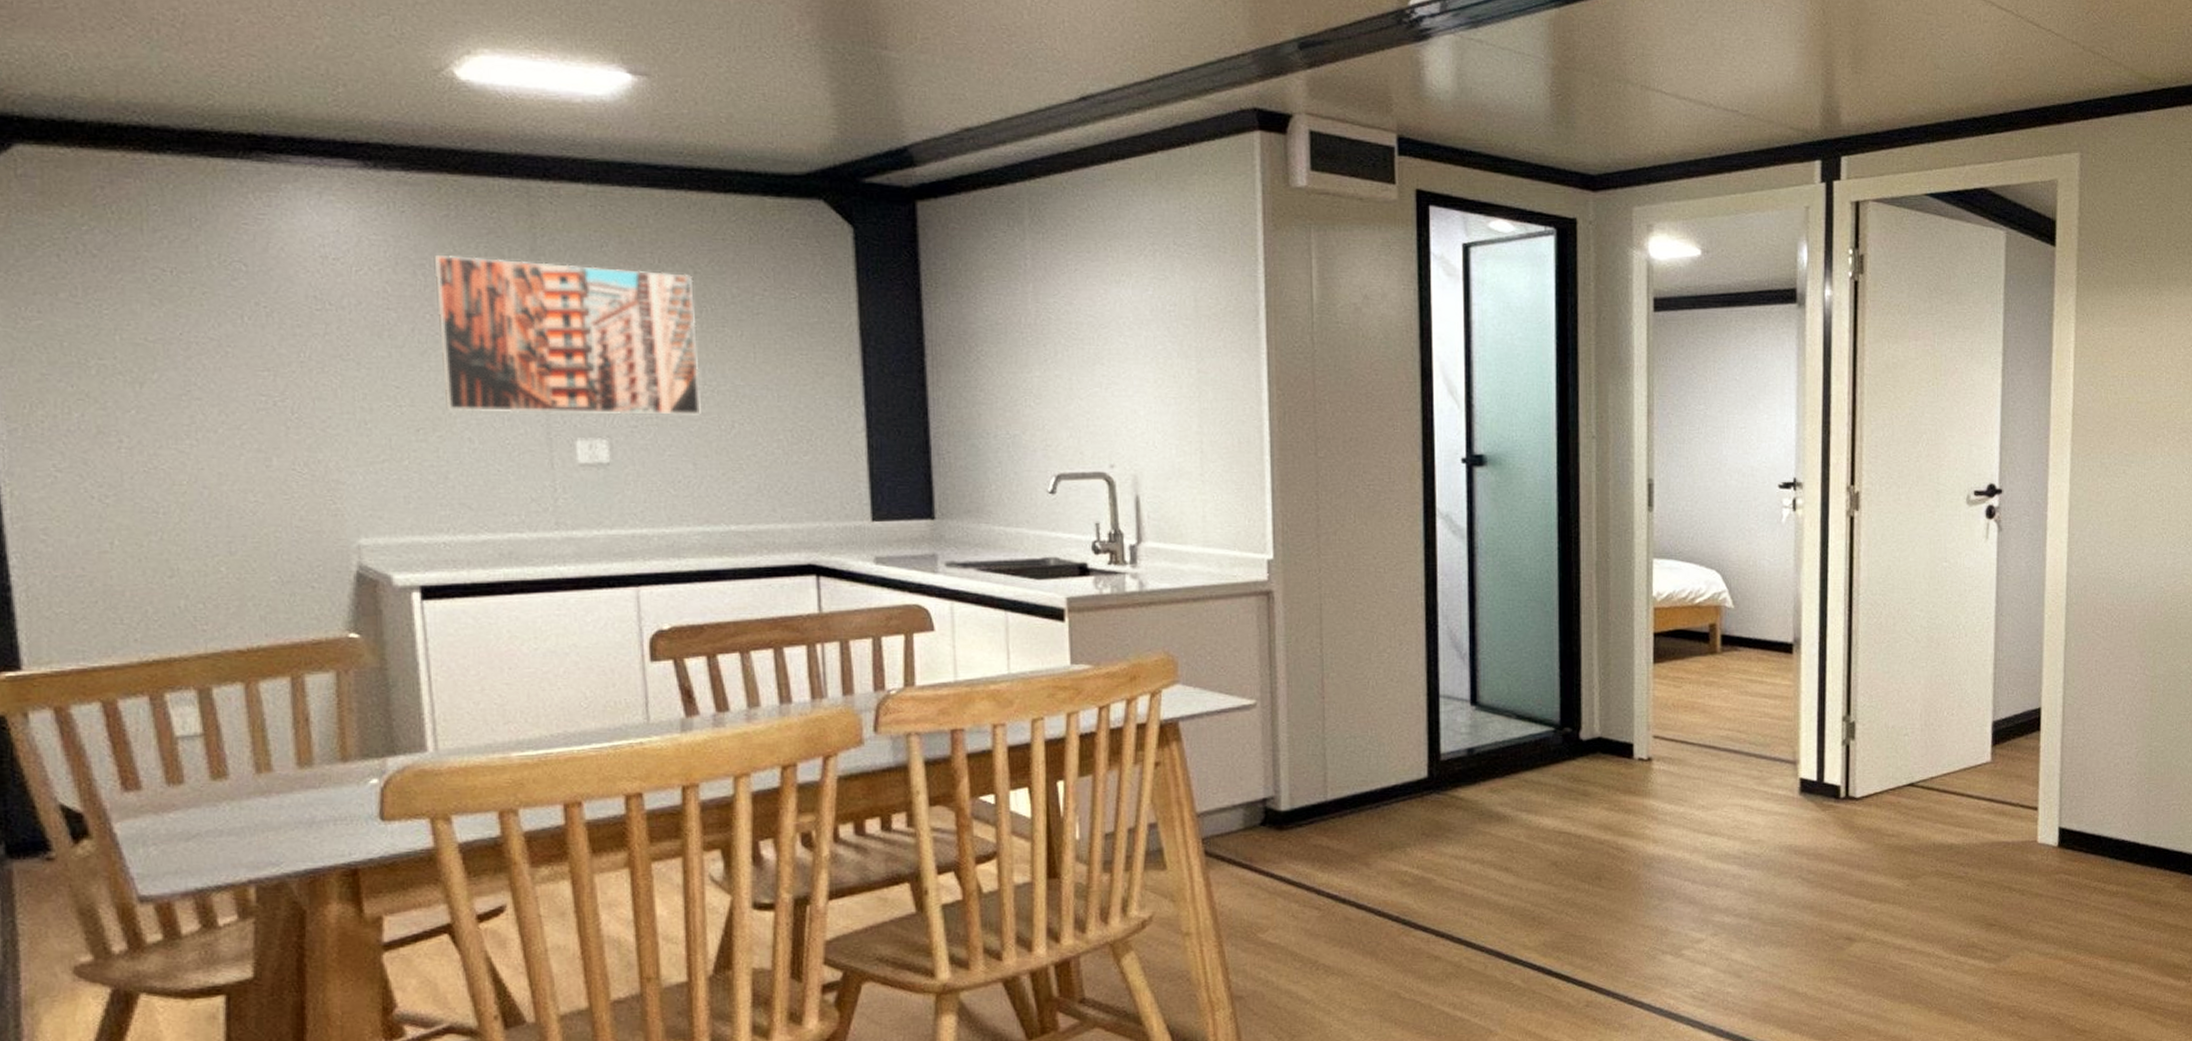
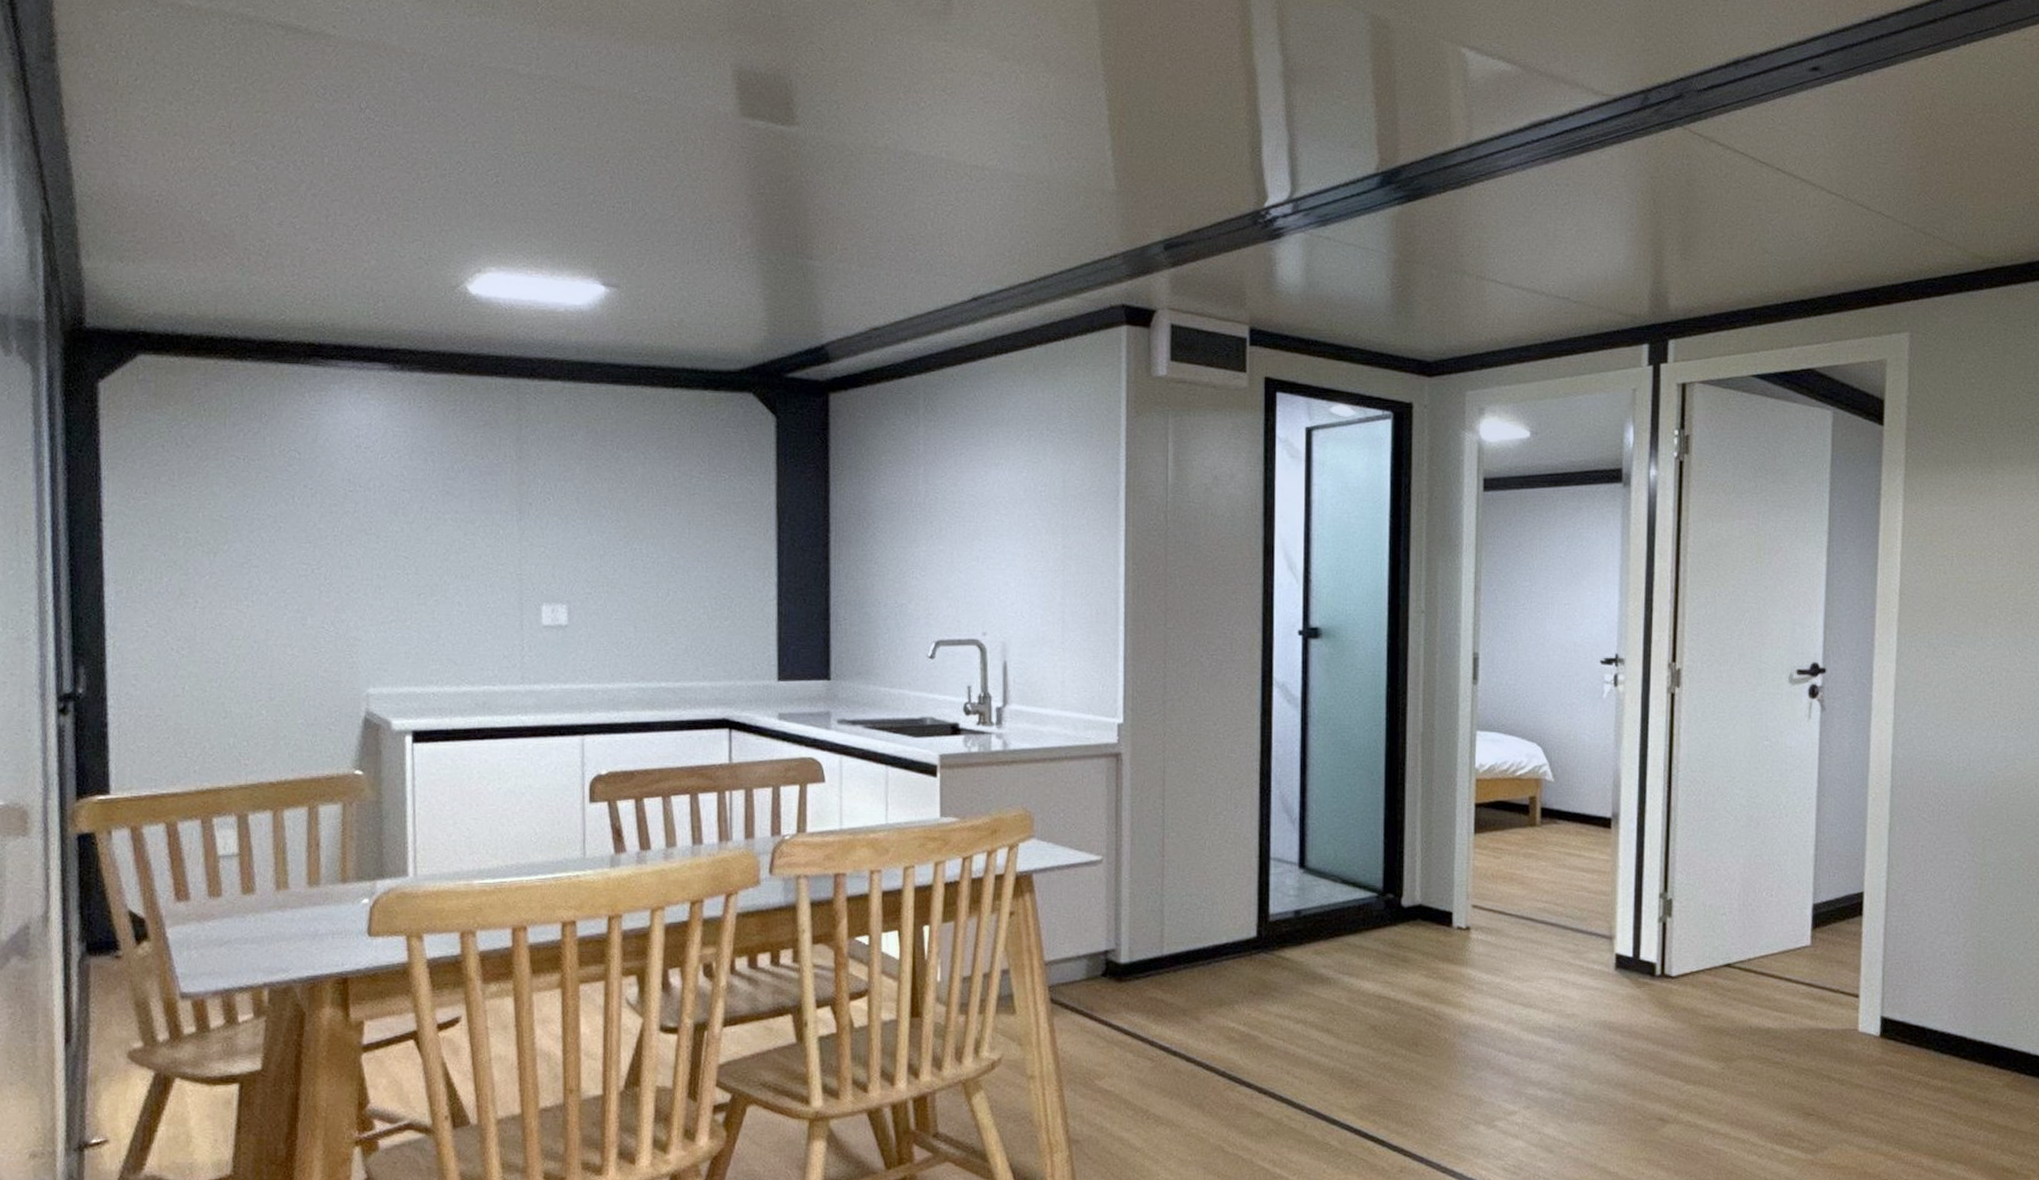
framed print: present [434,254,701,415] -> none [441,443,644,584]

